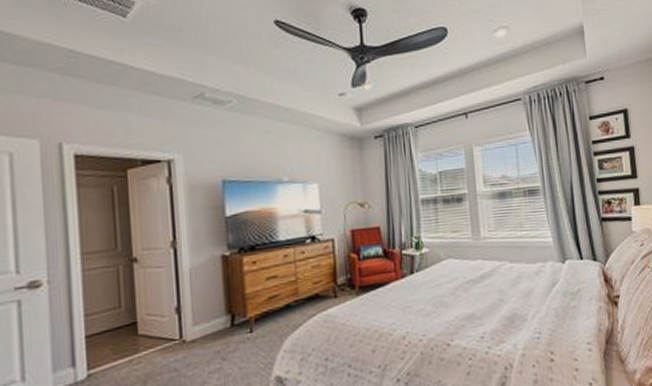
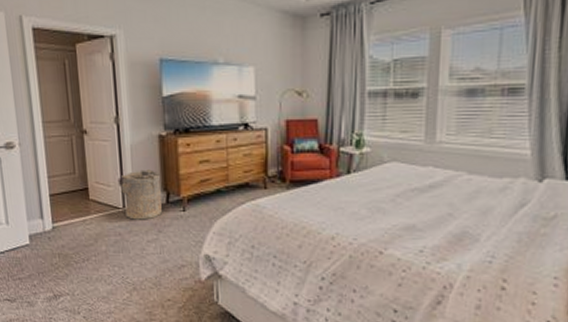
laundry hamper: none [176,292,226,351] -> present [120,170,162,220]

